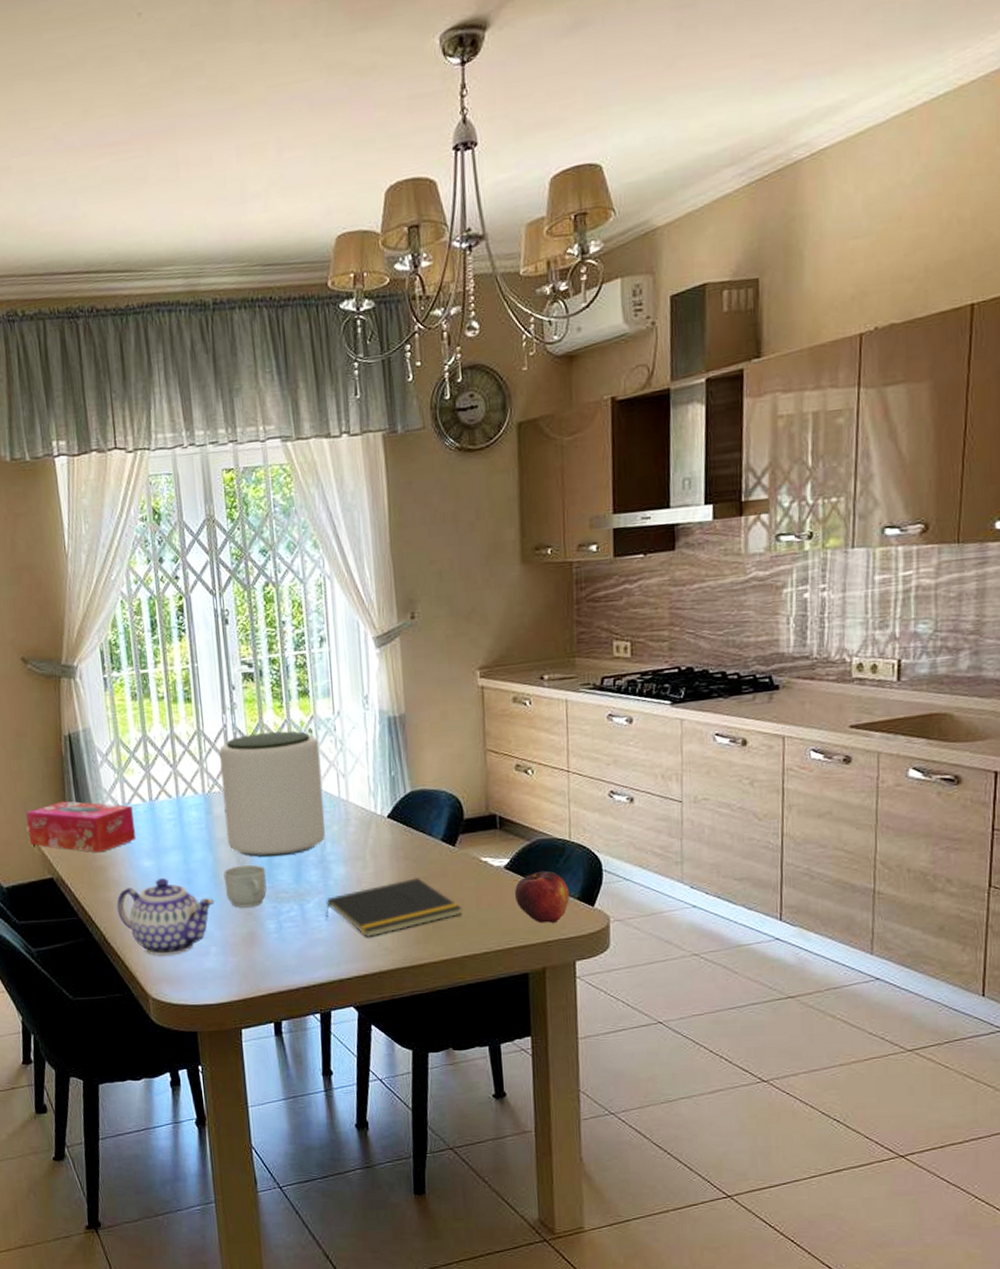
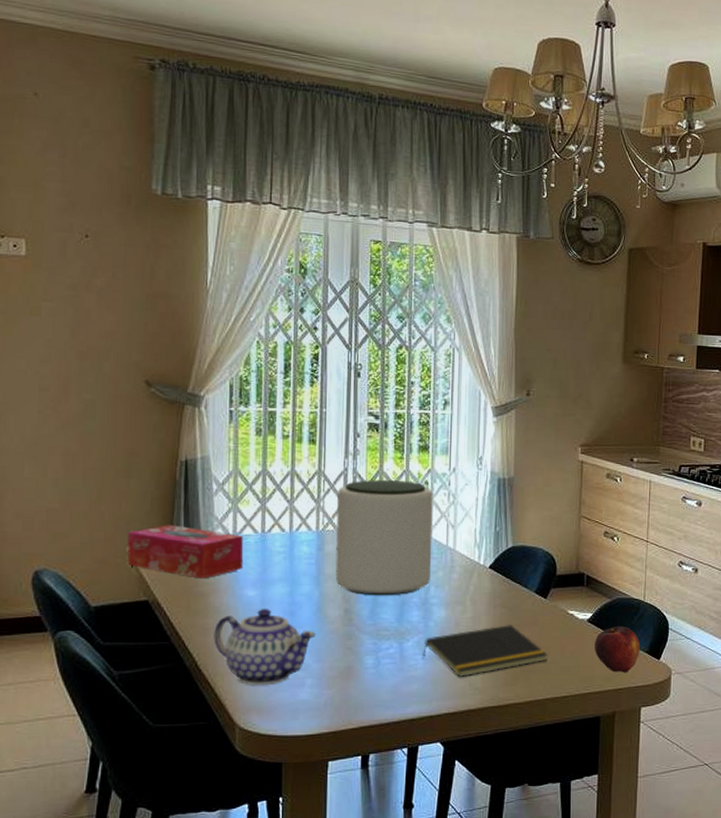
mug: present [223,864,267,908] -> none [328,601,369,642]

